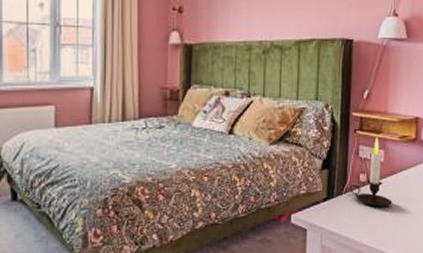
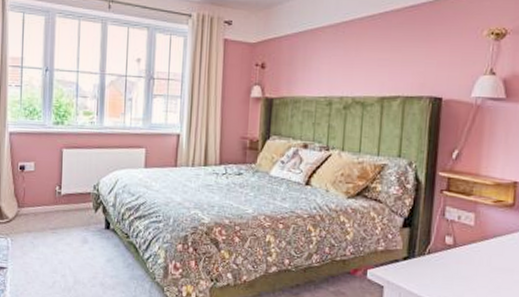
candle: present [349,137,392,207] -> none [433,199,483,274]

